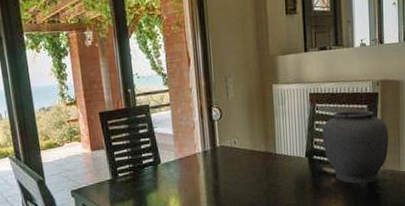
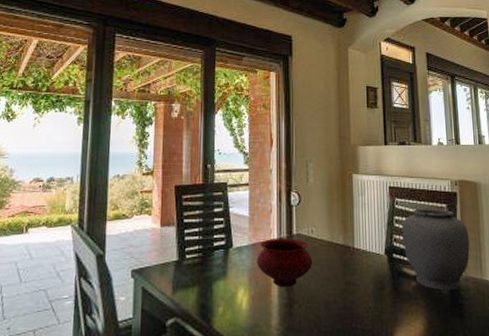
bowl: none [184,150,237,194] -> present [256,239,313,288]

